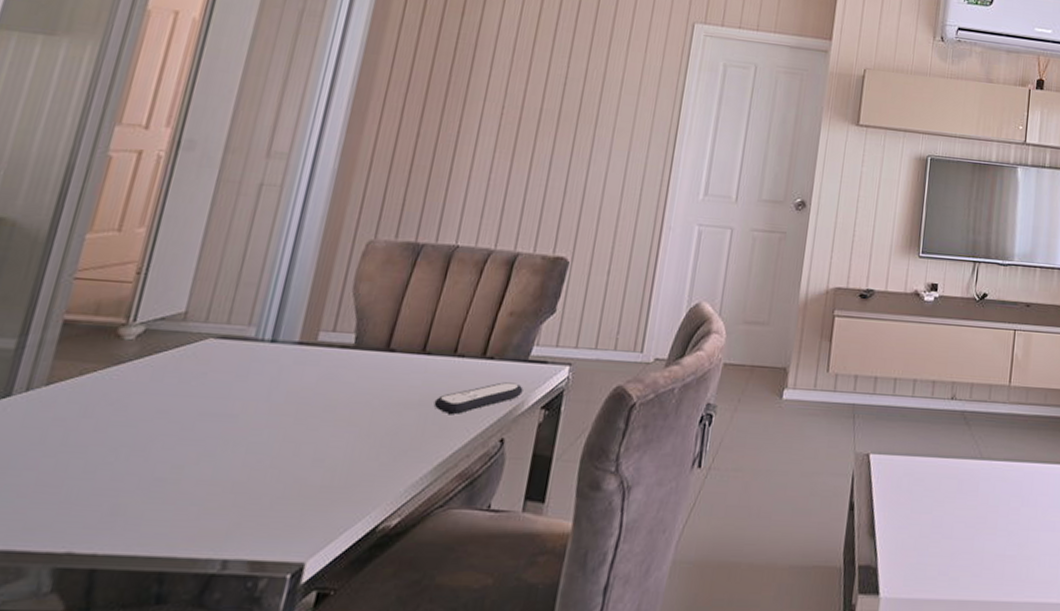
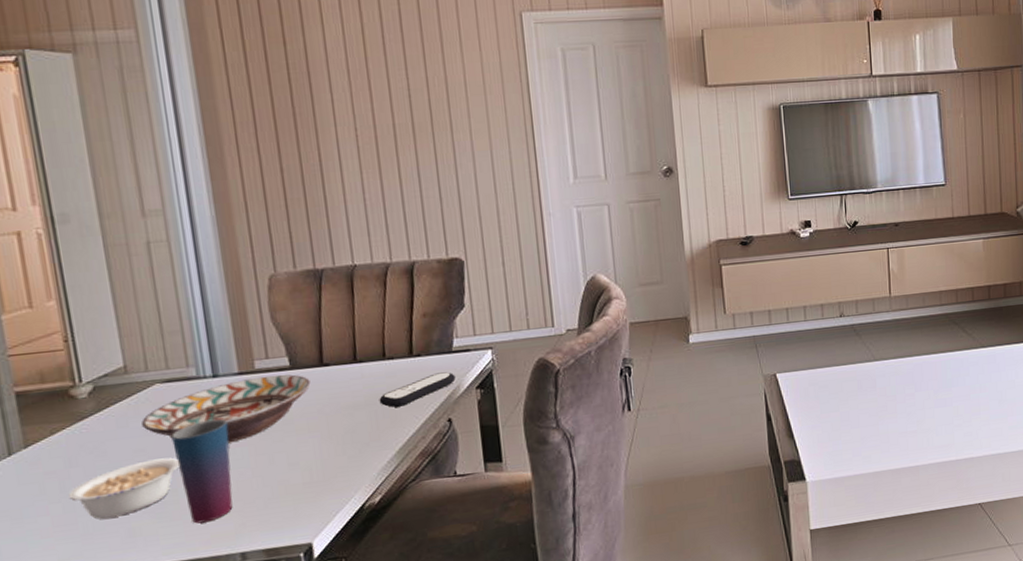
legume: none [66,425,200,487] -> present [68,458,181,520]
decorative bowl: none [177,350,370,422] -> present [141,374,311,443]
cup: none [185,389,267,514] -> present [171,418,233,524]

